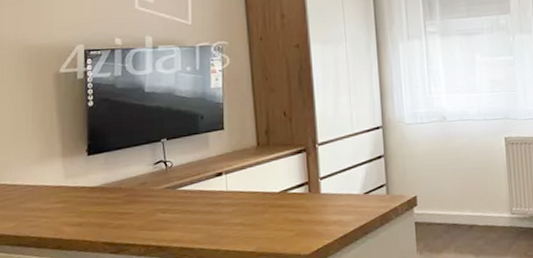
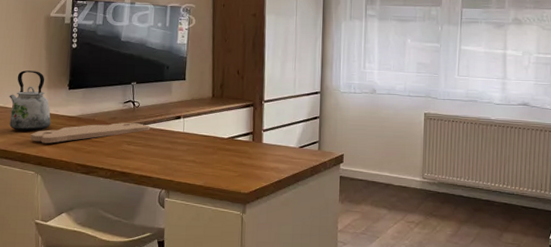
kettle: none [17,138,70,211] -> present [9,70,51,132]
cutting board: none [46,186,188,223] -> present [30,123,150,144]

